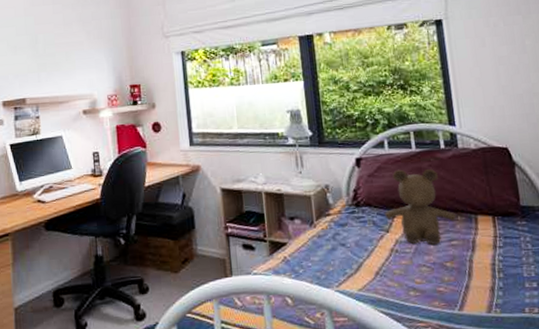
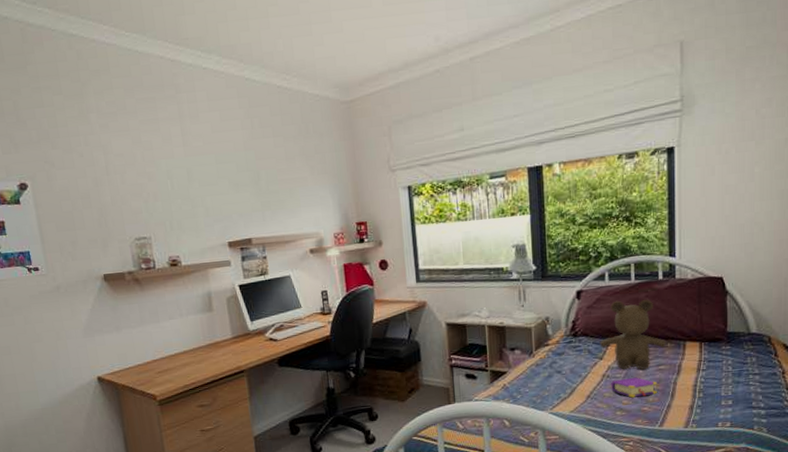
book: none [401,253,452,276] -> present [611,377,657,398]

